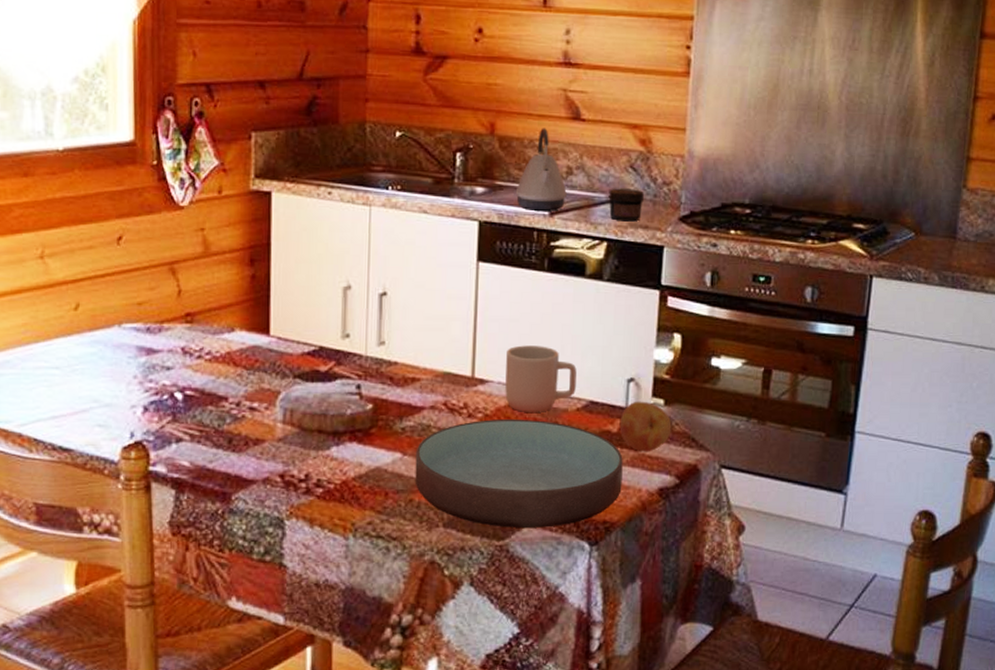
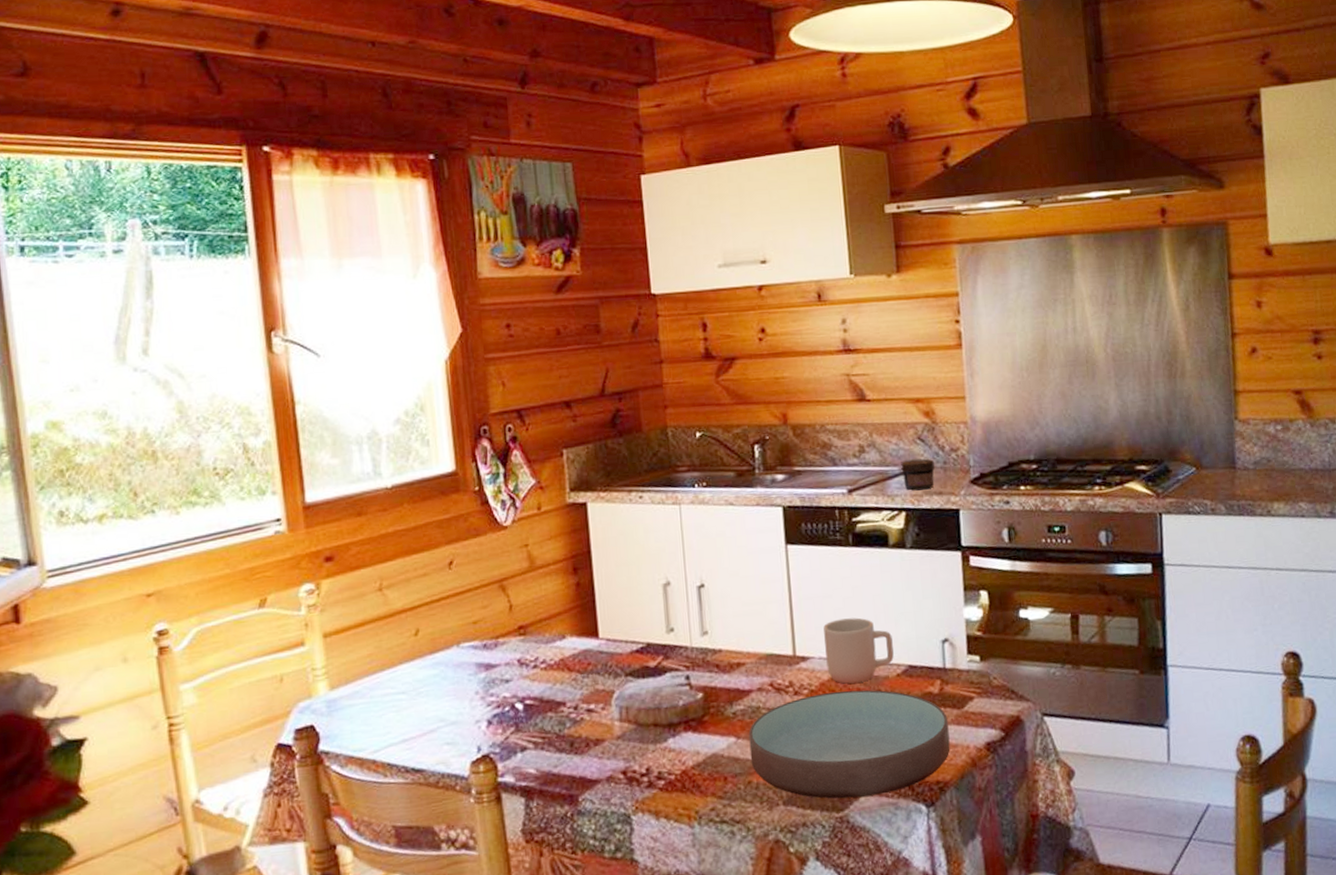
kettle: present [515,128,567,211] -> none [813,412,862,491]
fruit: present [619,401,672,452] -> none [940,659,991,709]

